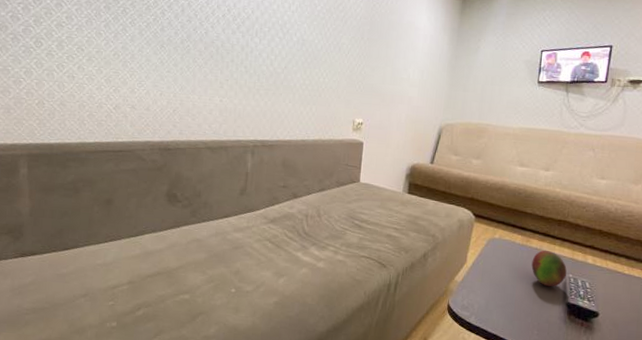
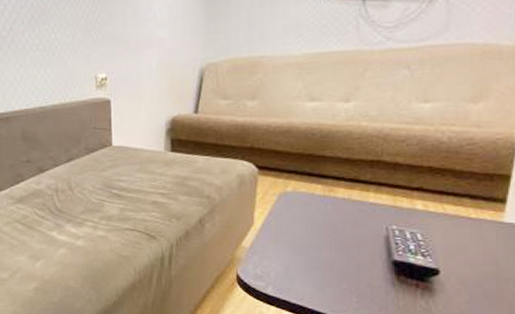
fruit: present [531,250,567,287] -> none [339,200,388,244]

